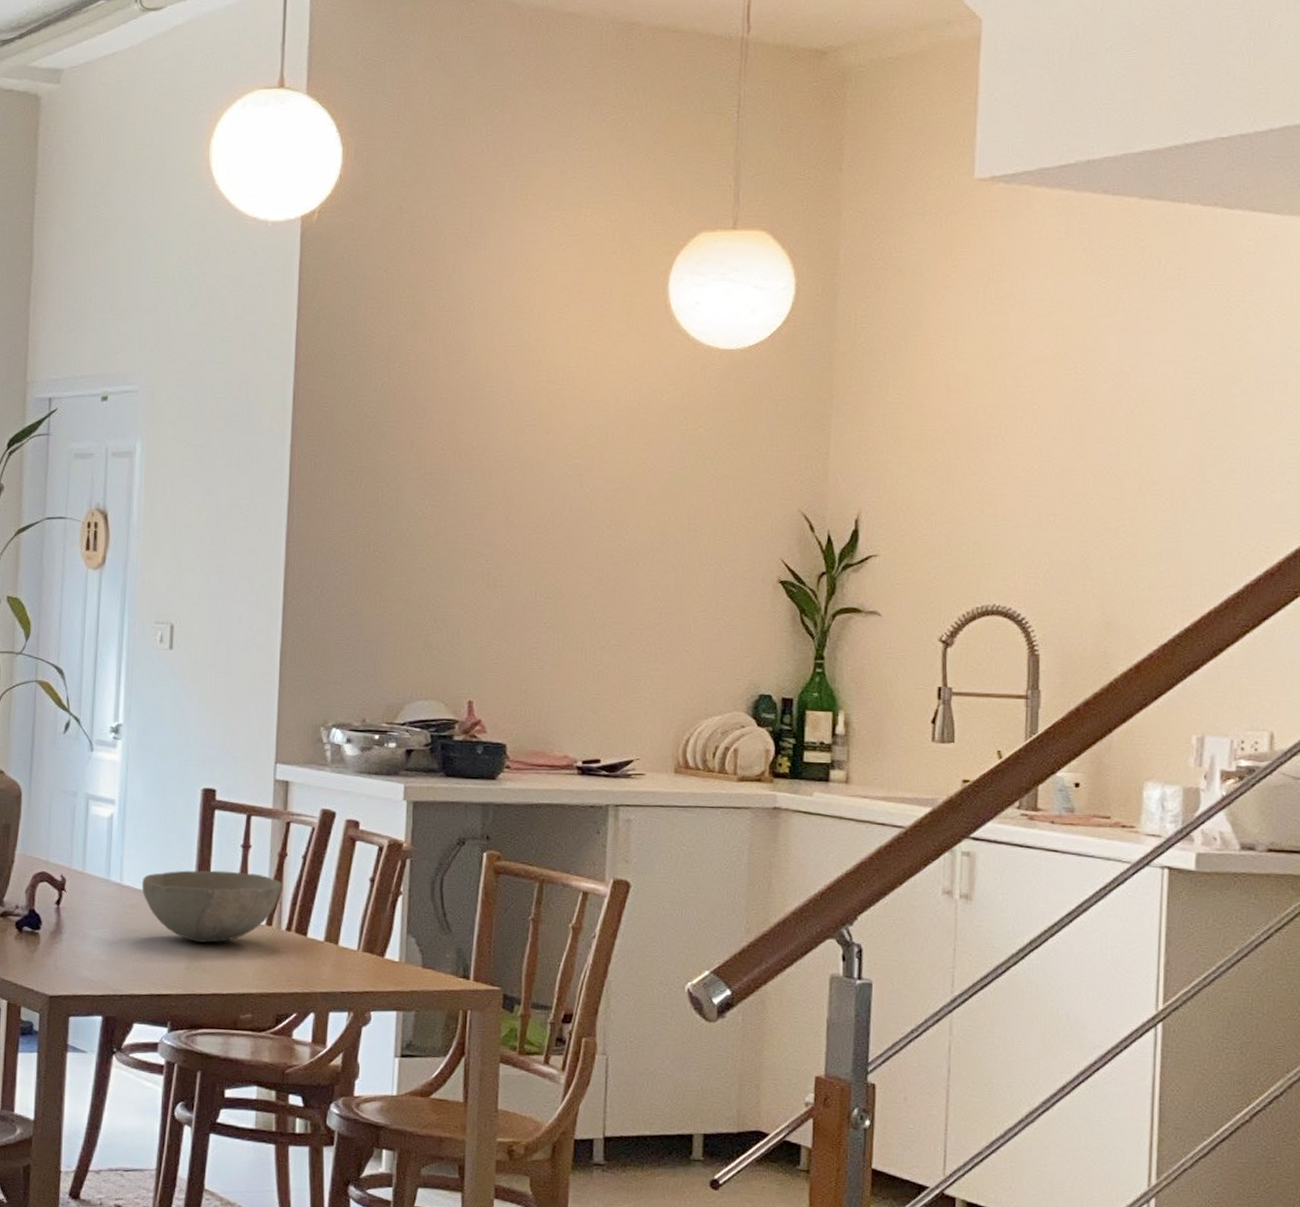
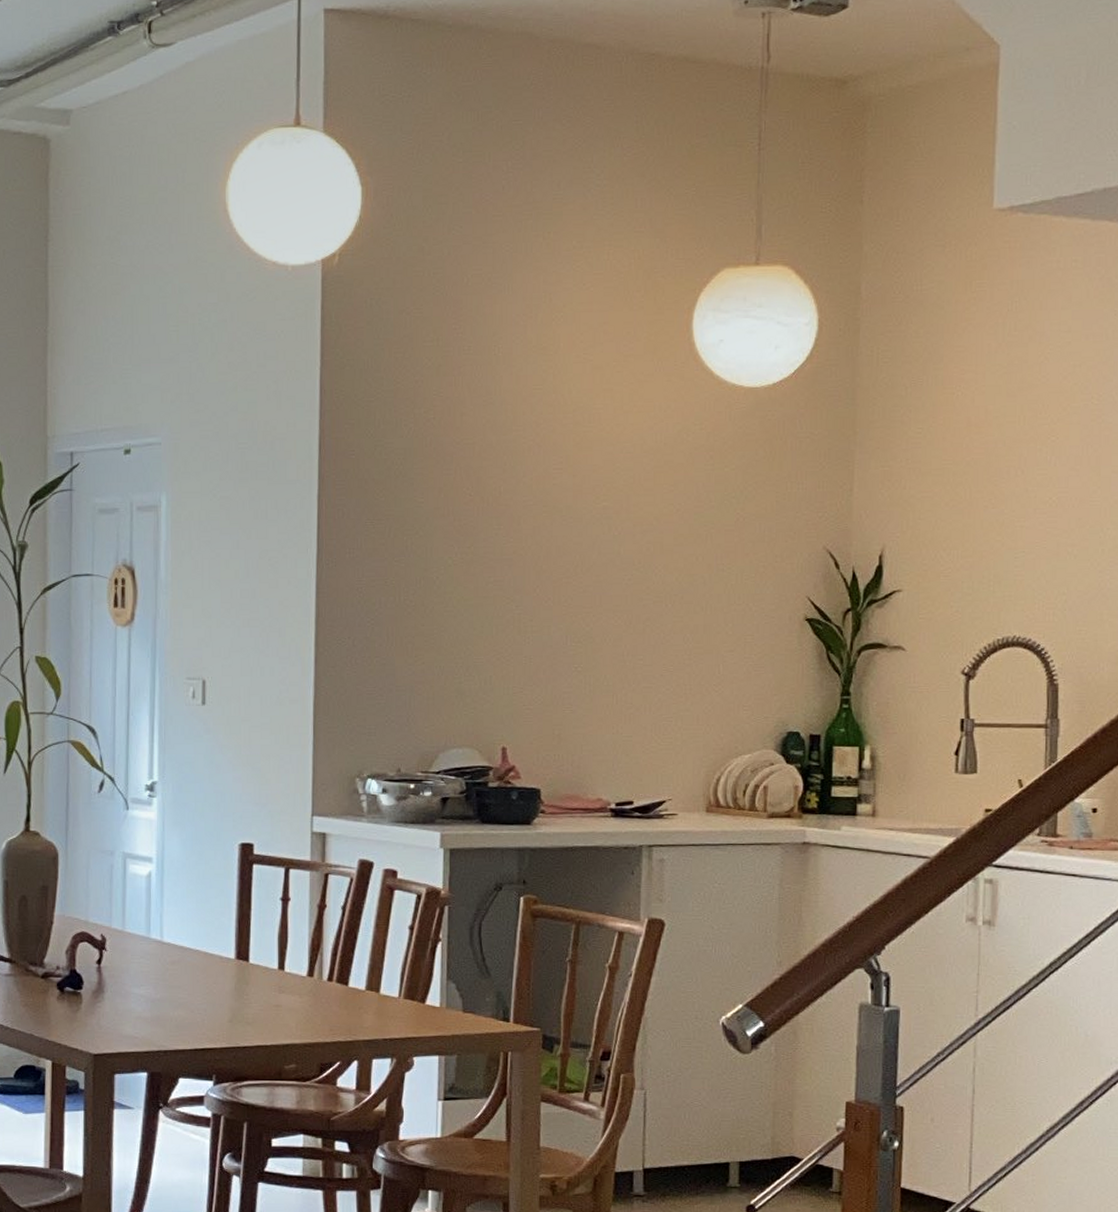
bowl: present [142,870,283,943] -> none [182,924,323,996]

